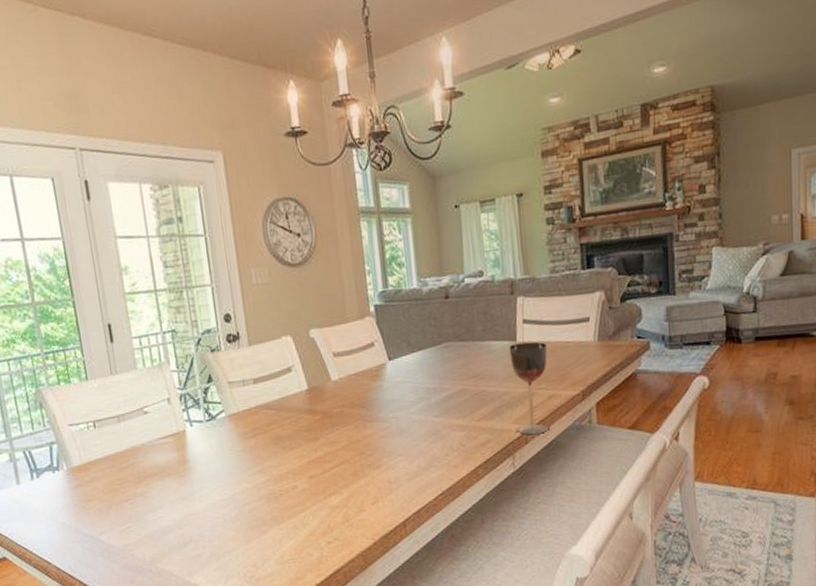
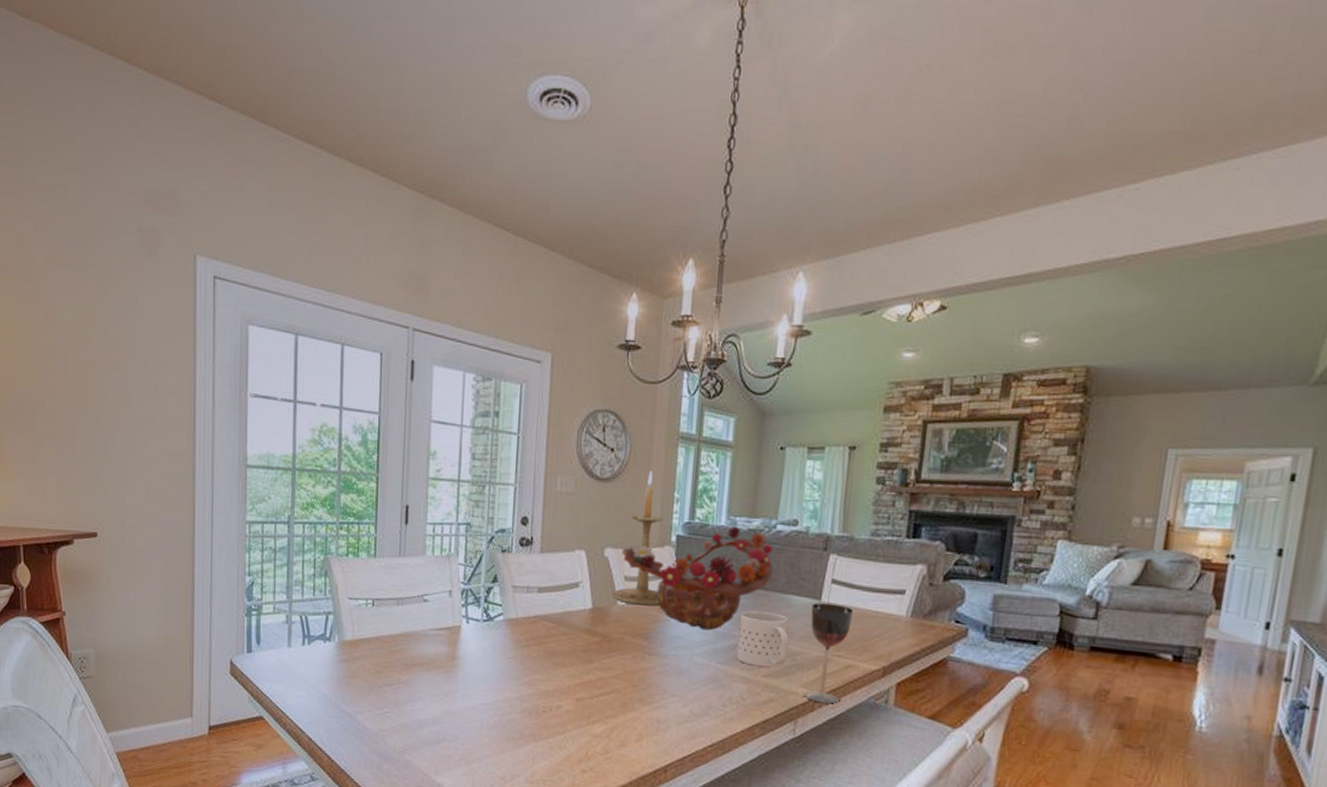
candlestick: none [324,248,370,378] -> present [612,471,664,606]
flower arrangement: none [326,287,469,389] -> present [622,526,773,631]
mug: none [445,360,496,413] -> present [736,610,789,668]

